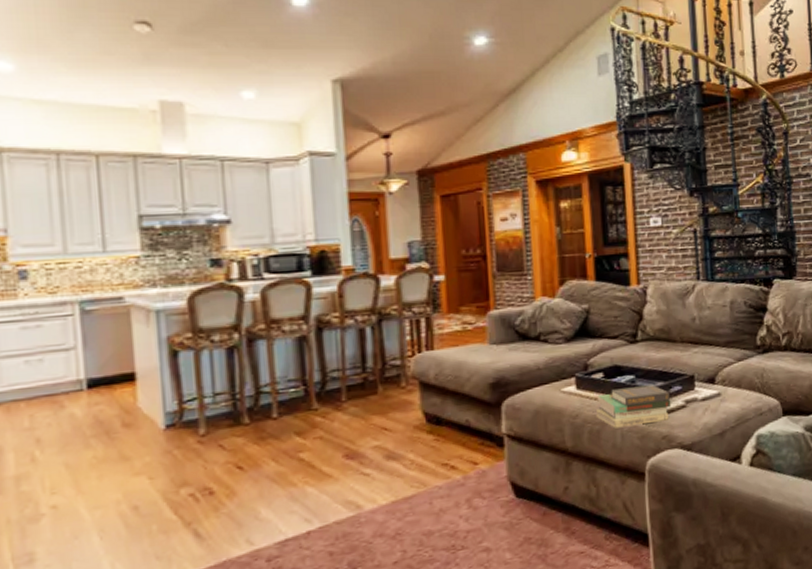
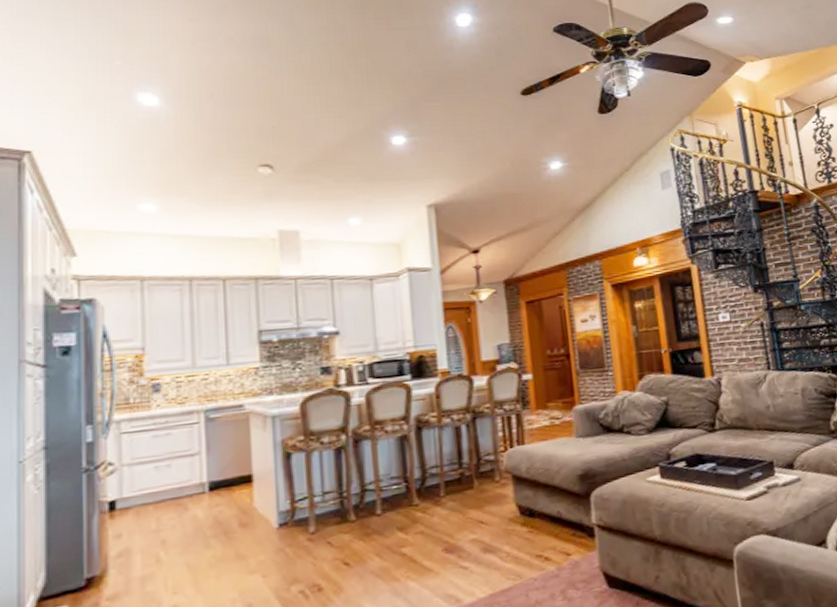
books: present [595,385,671,429] -> none [680,472,754,516]

